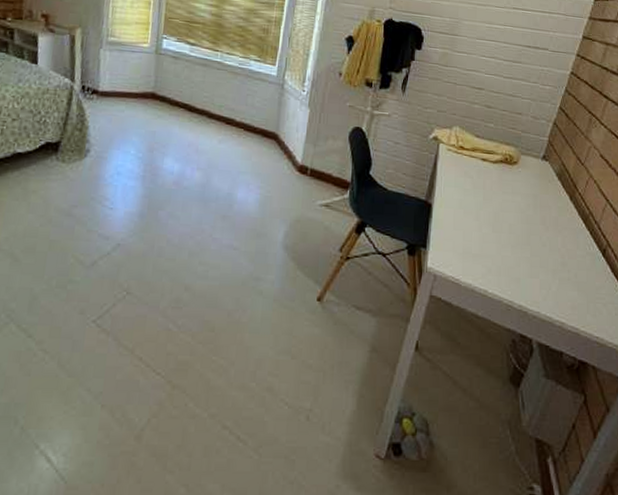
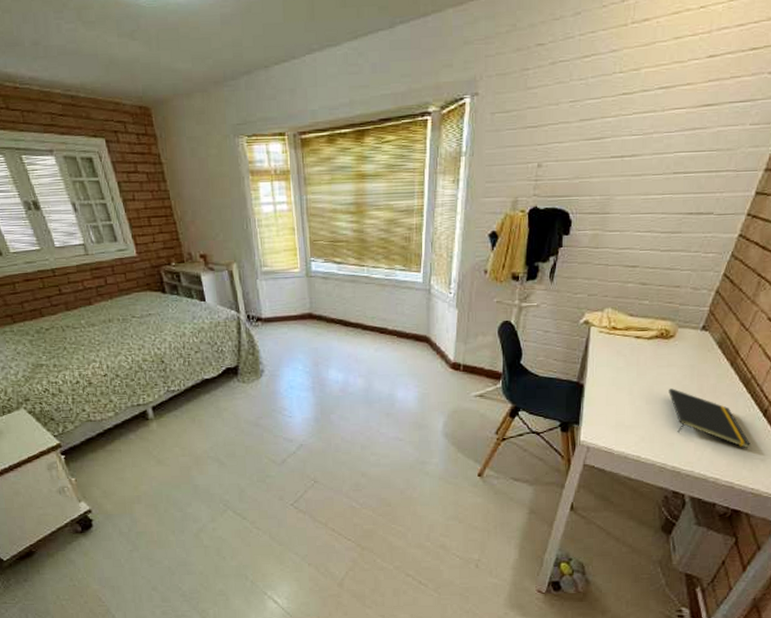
notepad: none [514,217,594,291] -> present [668,388,751,449]

